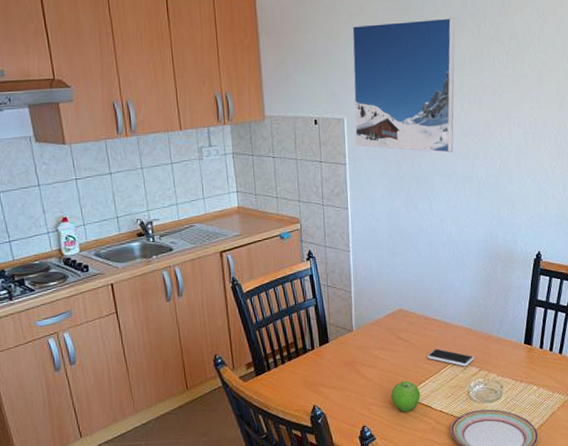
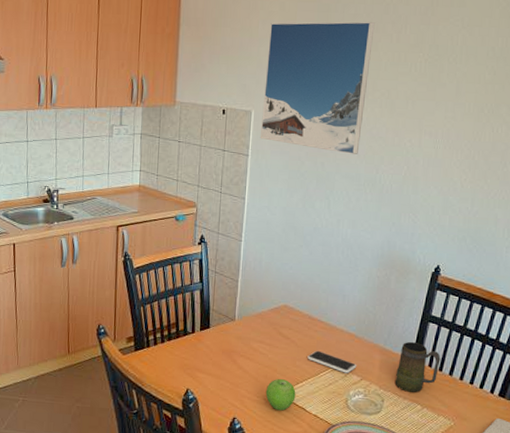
mug: none [511,327,550,375] -> present [394,341,441,393]

